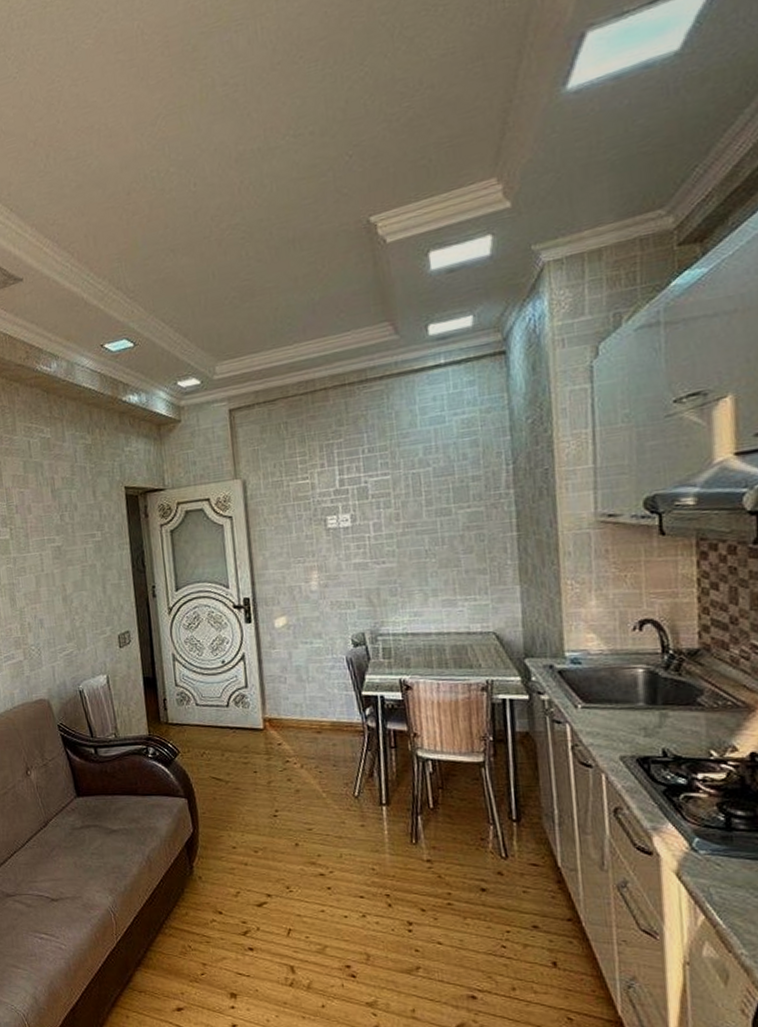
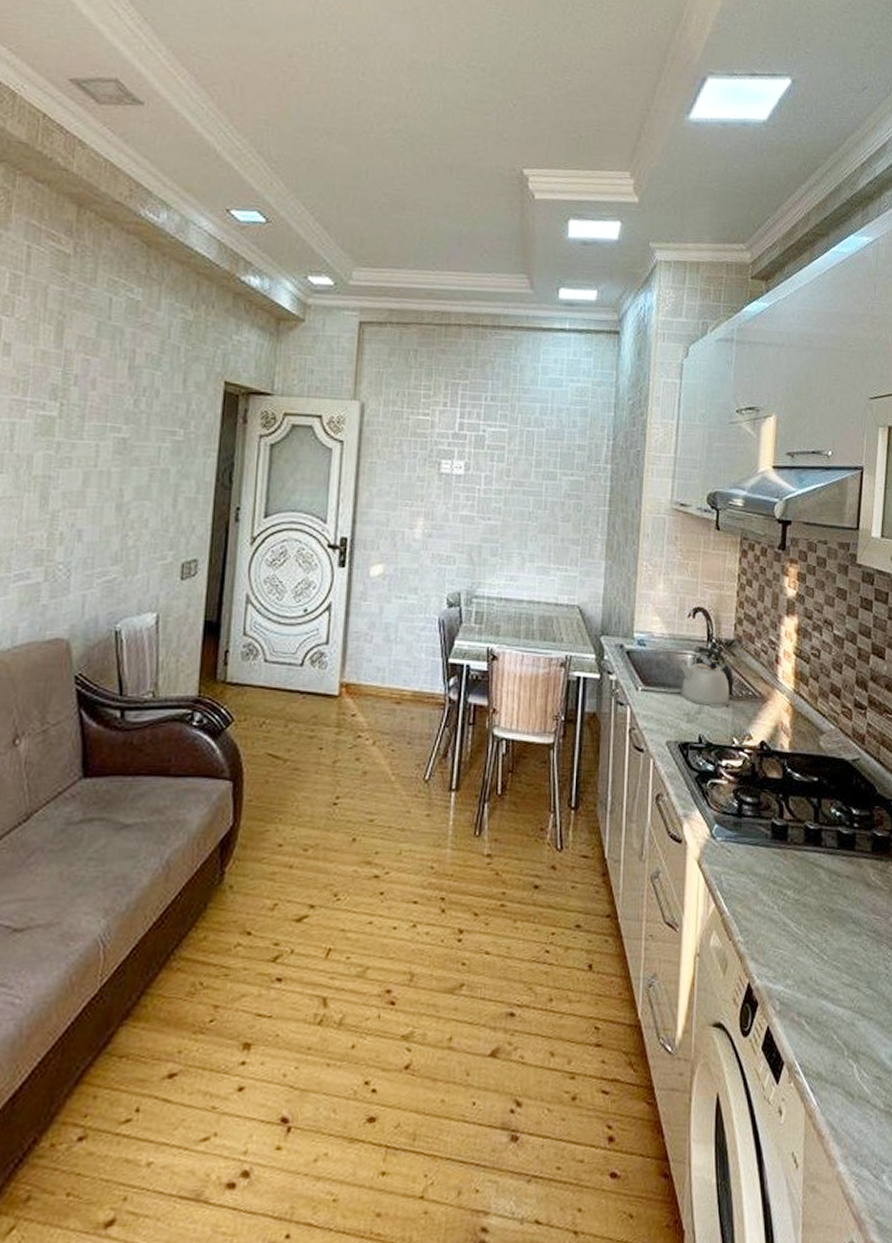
kettle: none [624,658,705,722] -> present [677,645,734,709]

